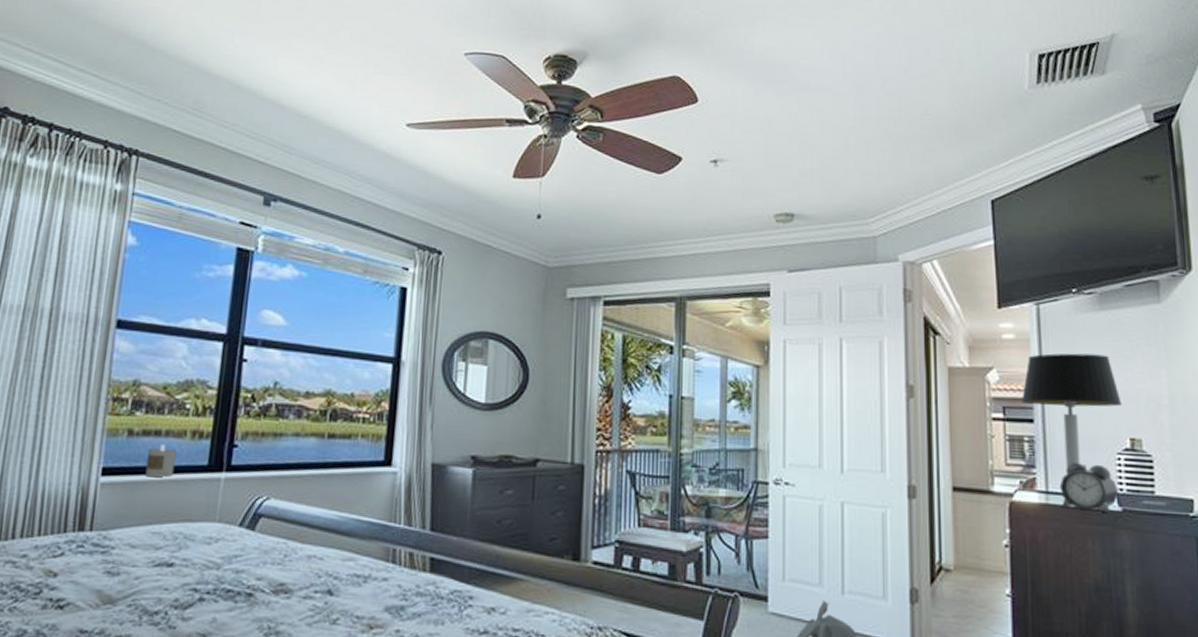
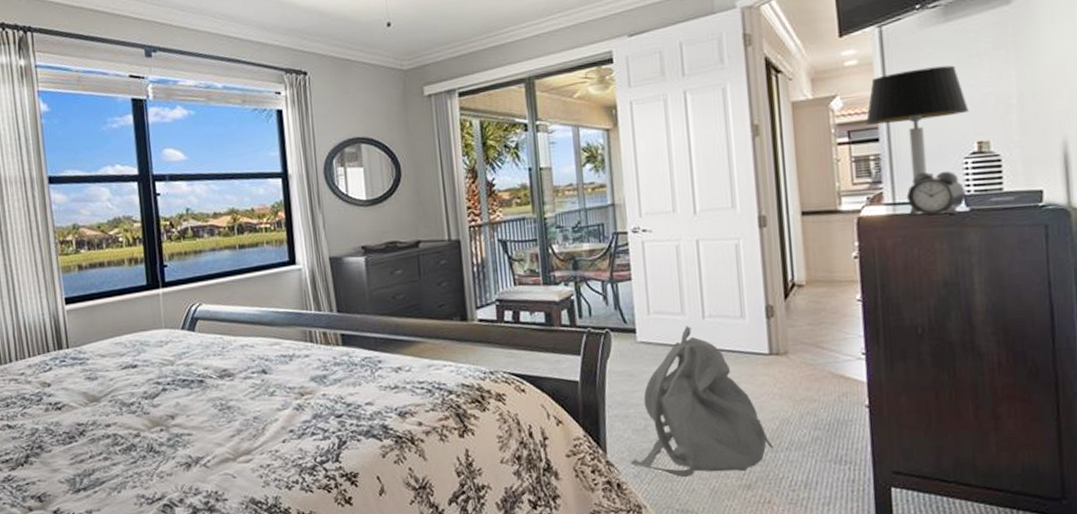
candle: present [145,444,177,478] -> none [96,273,122,301]

